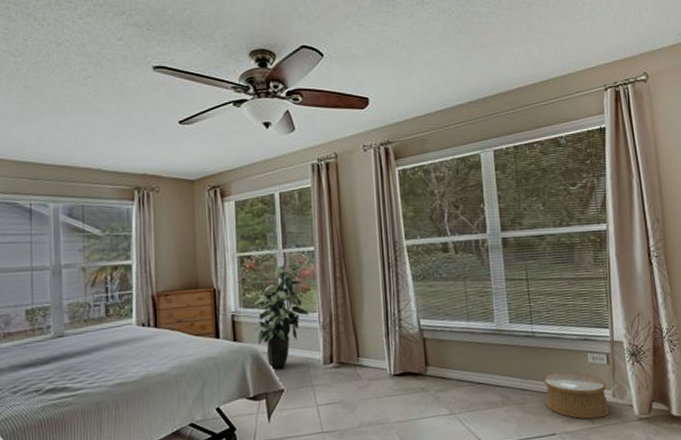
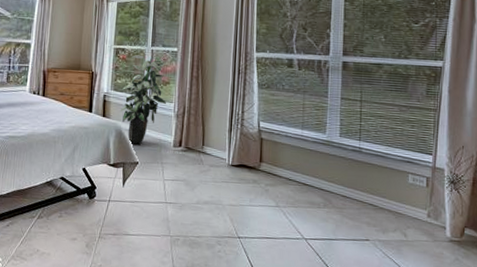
woven basket: present [543,371,610,420] -> none [363,186,423,234]

